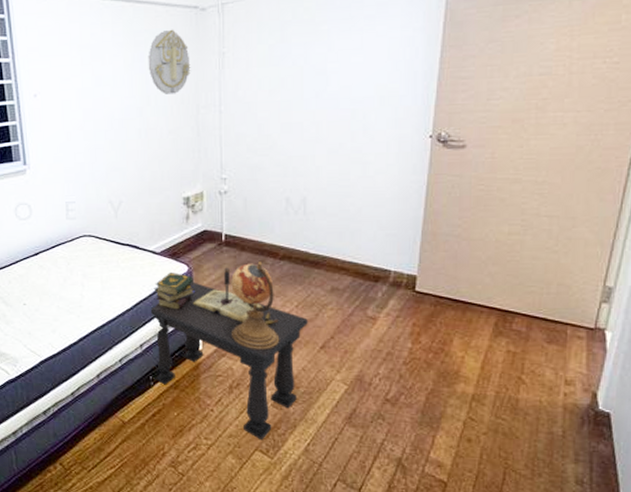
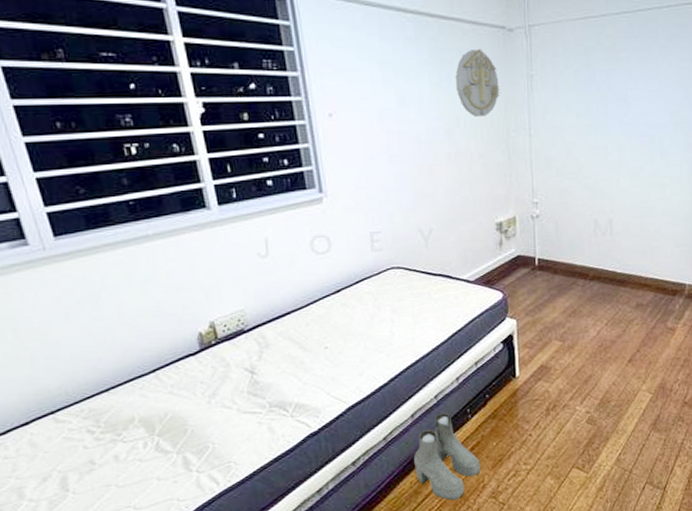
boots: none [97,377,161,462] -> present [413,413,481,500]
side table: present [150,262,308,439] -> none [465,284,617,456]

